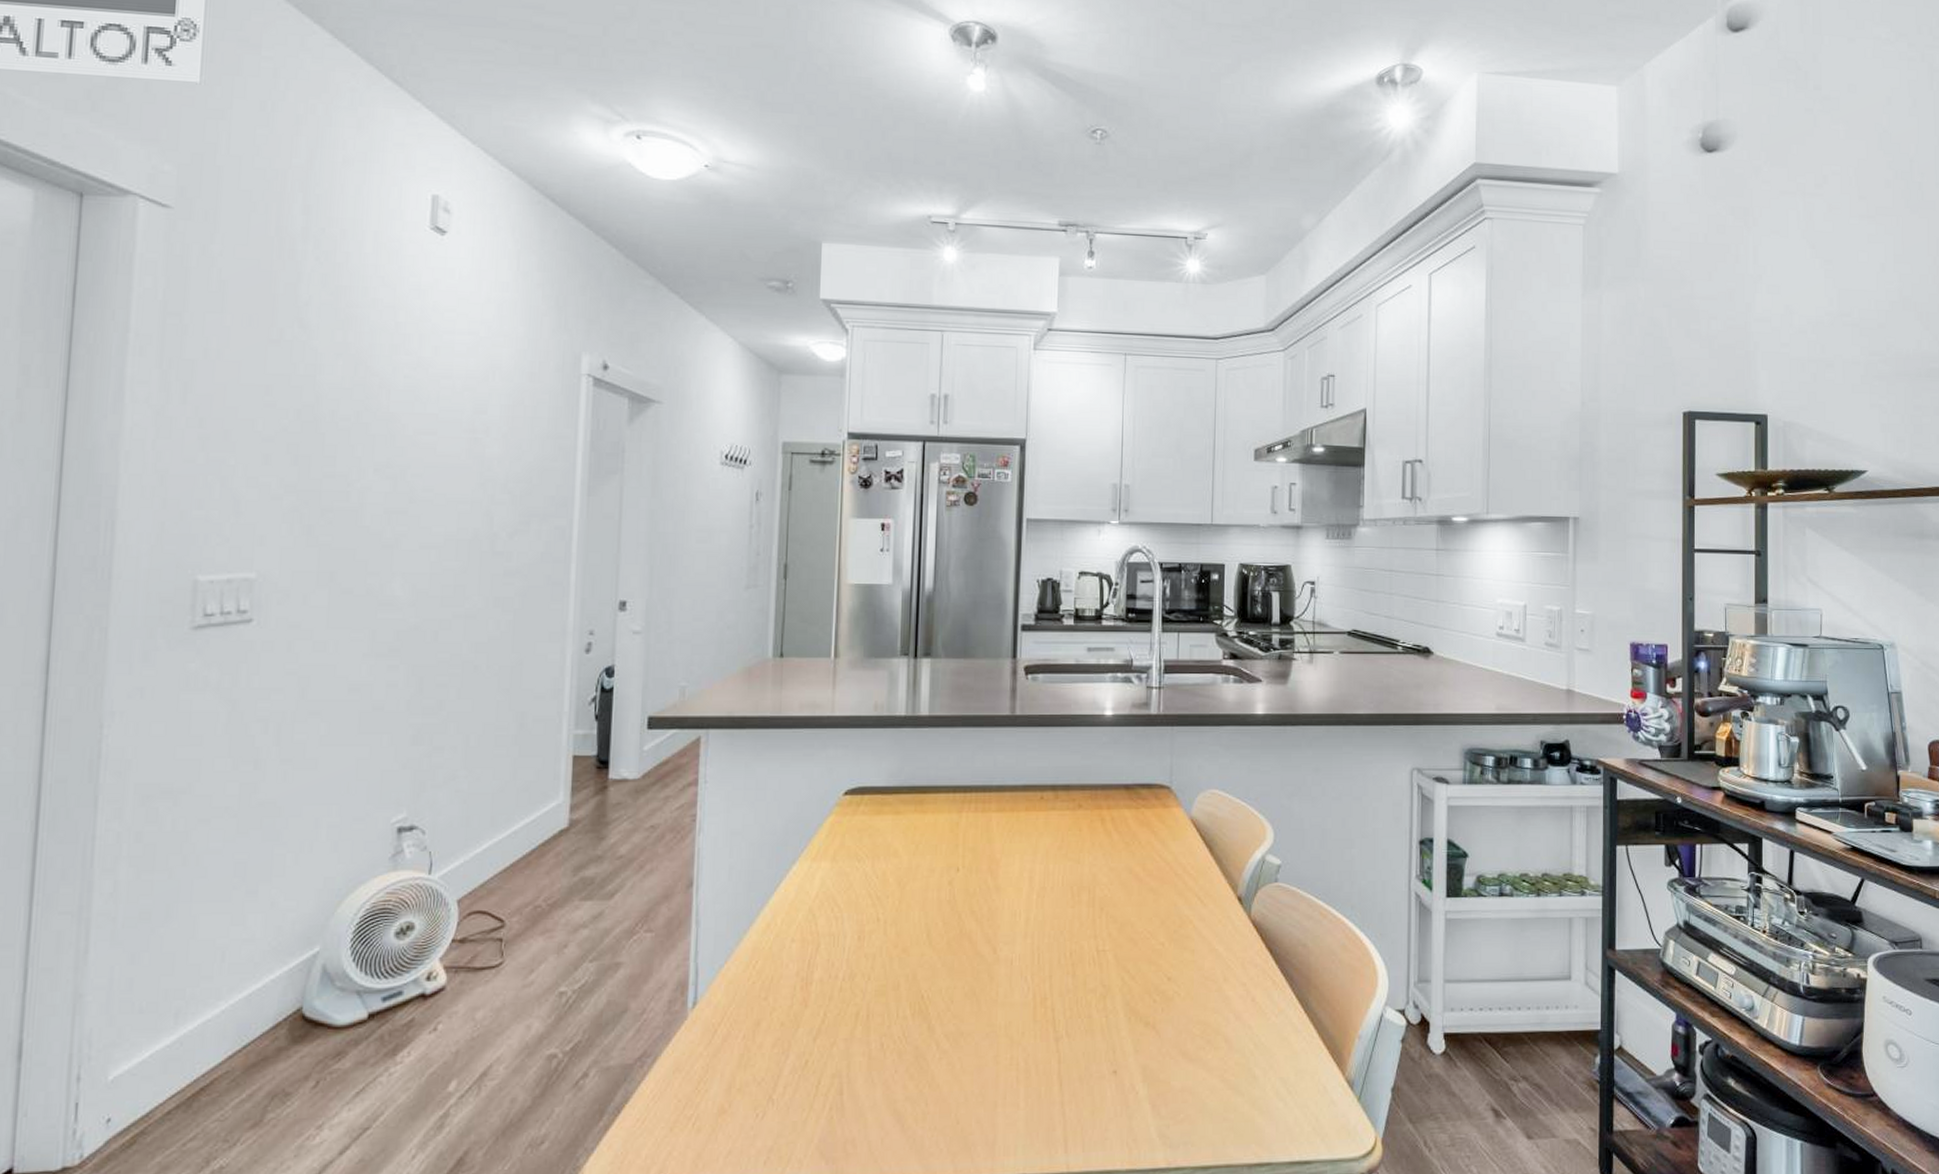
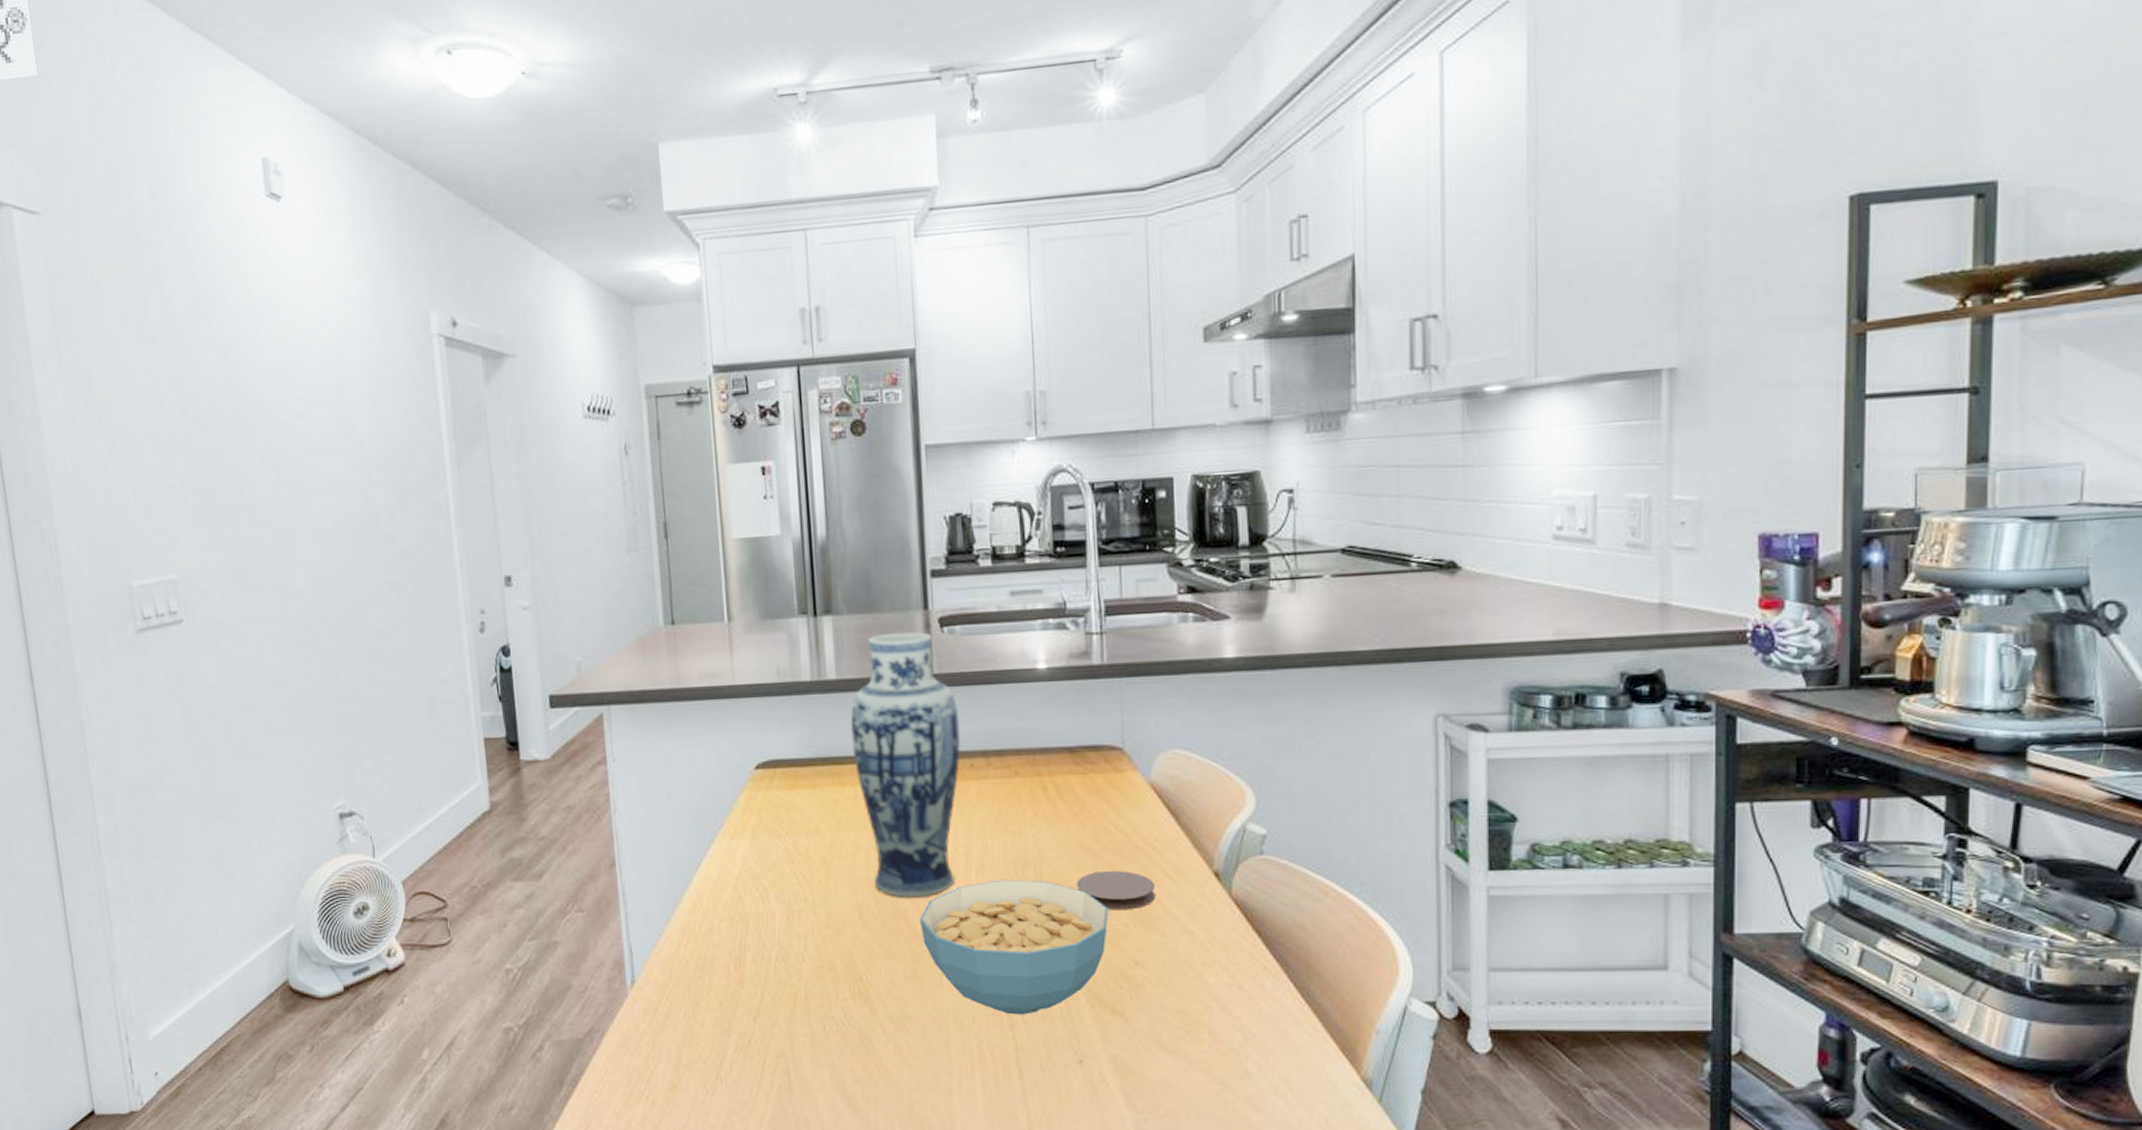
vase: none [936,676,1035,919] -> present [850,631,961,898]
cereal bowl: none [982,902,1148,1029] -> present [919,879,1108,1015]
coaster: none [1123,894,1189,931] -> present [1076,870,1155,911]

